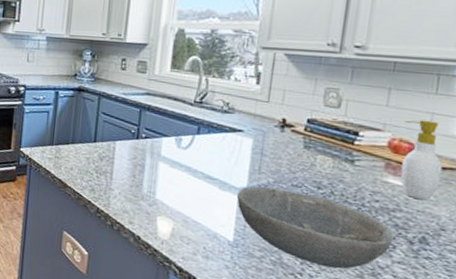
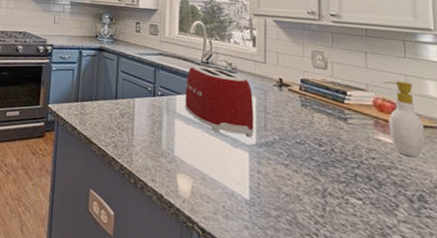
toaster: none [171,105,250,181] -> present [185,65,254,138]
bowl: present [237,186,394,269] -> none [249,143,395,229]

